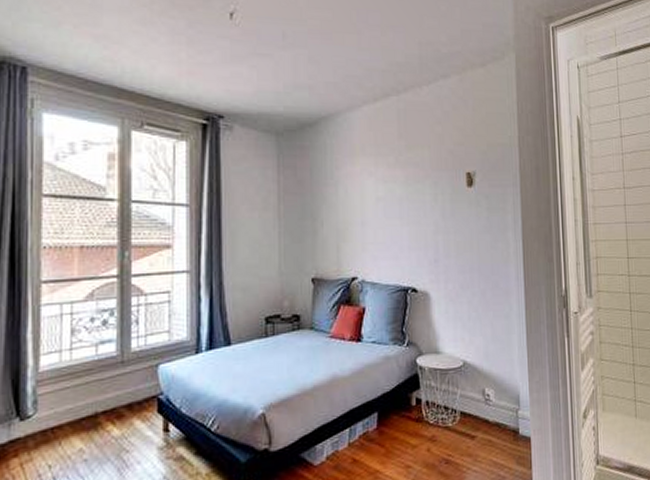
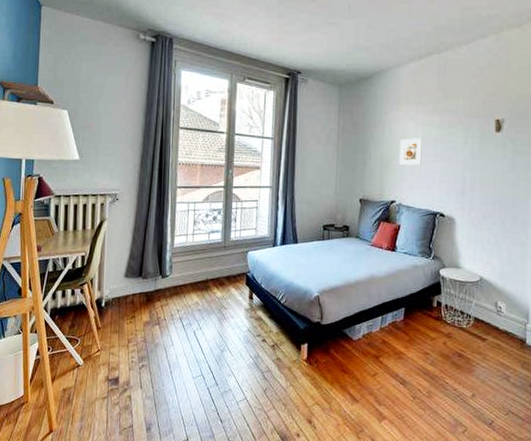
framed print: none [357,197,386,232] -> present [399,138,422,166]

